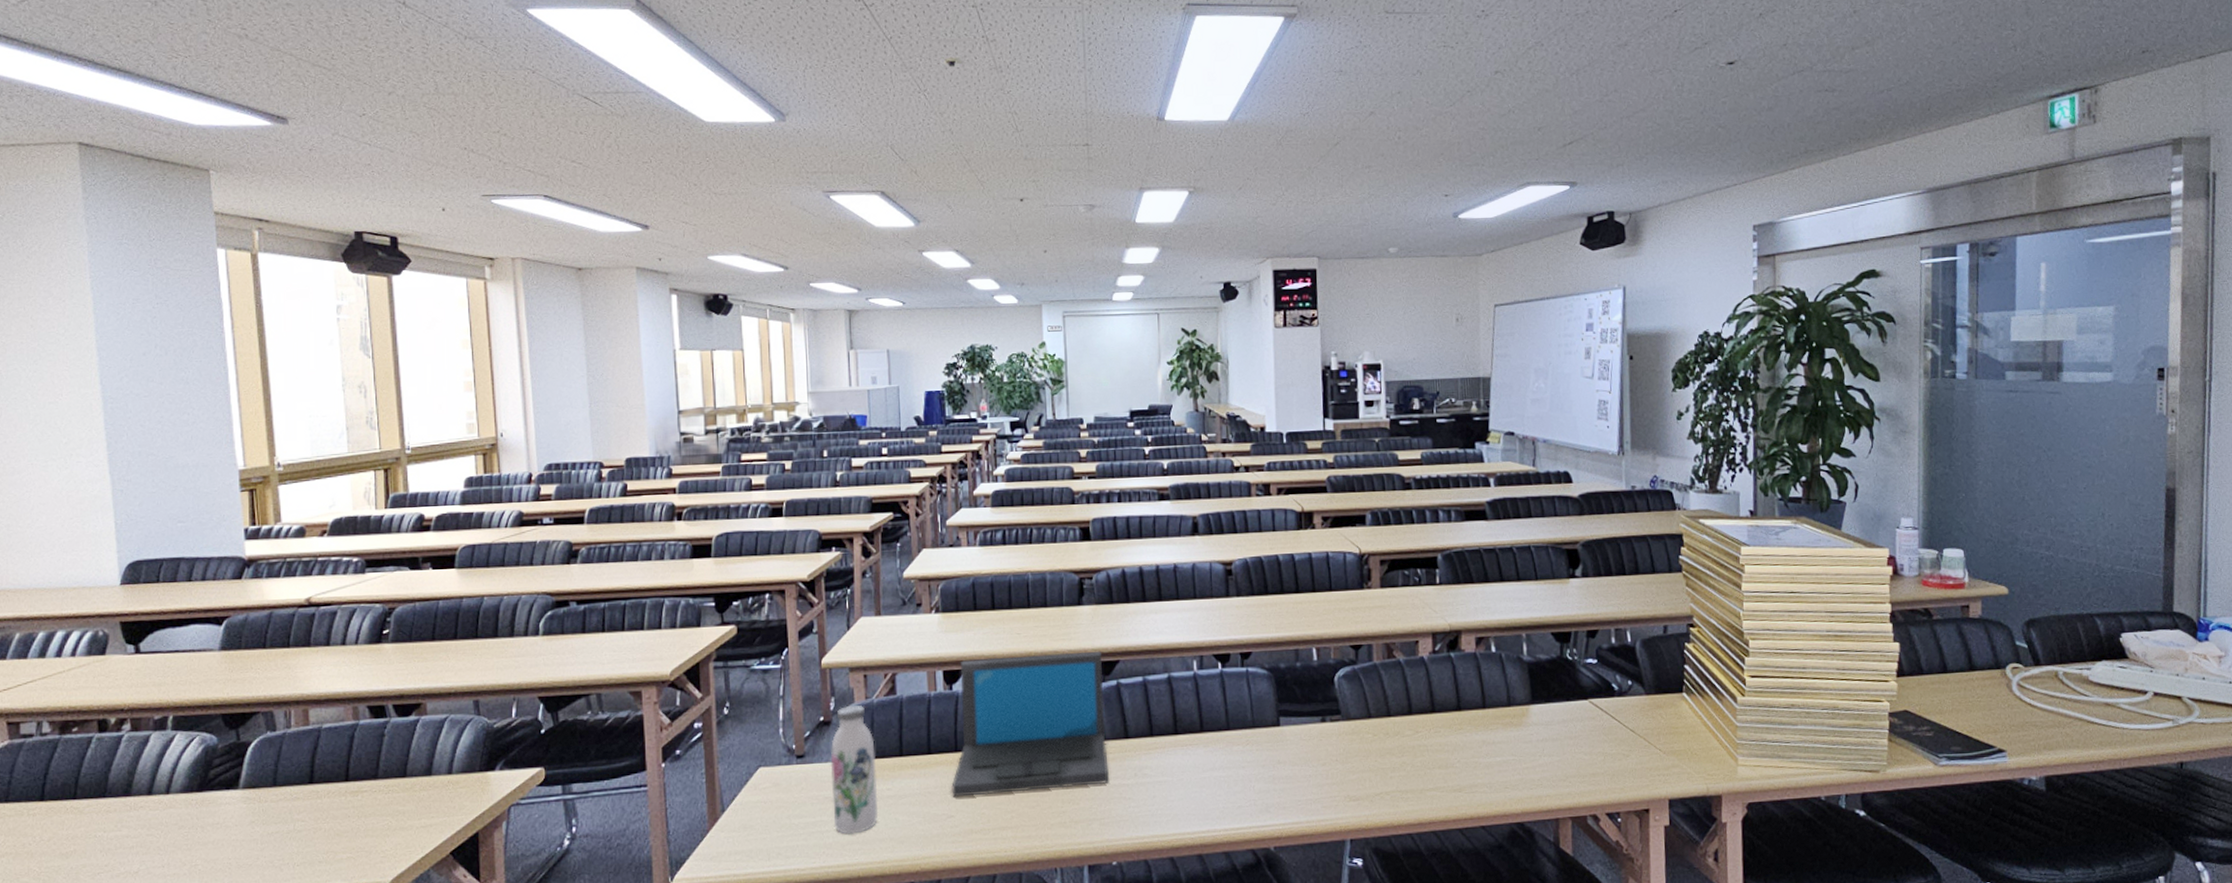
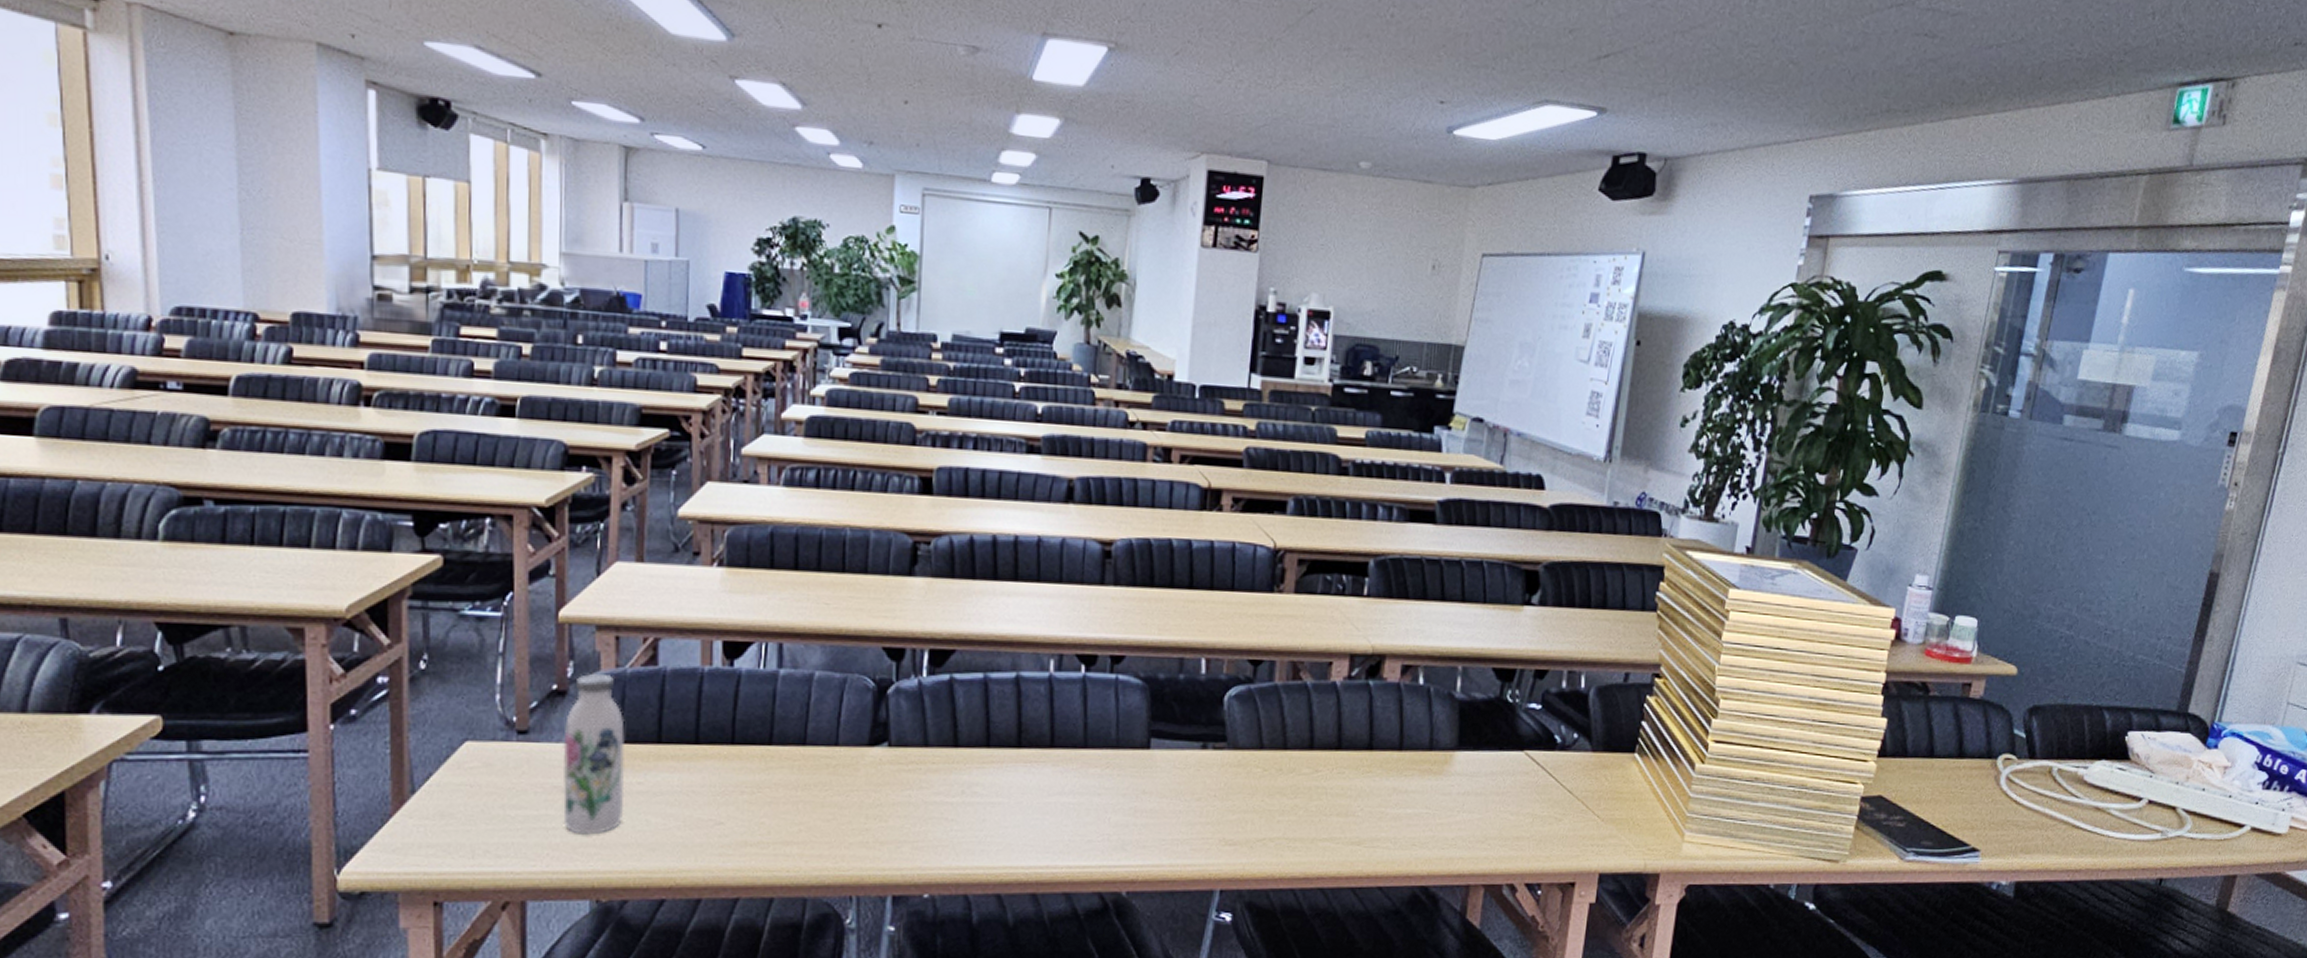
laptop: present [951,651,1109,797] -> none [723,630,933,801]

